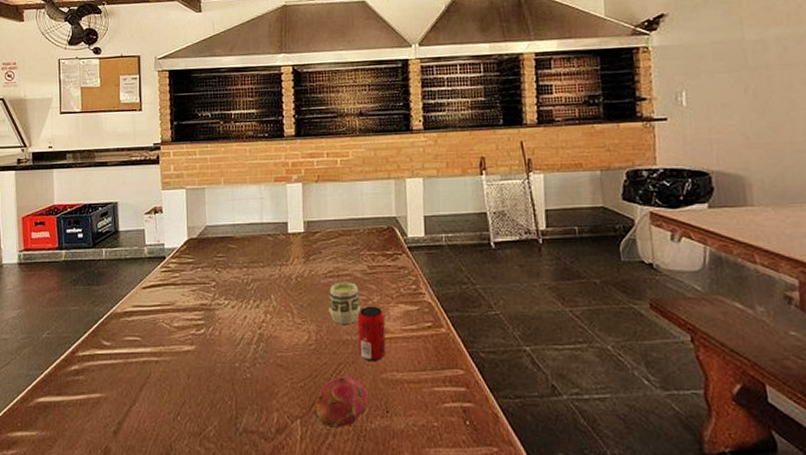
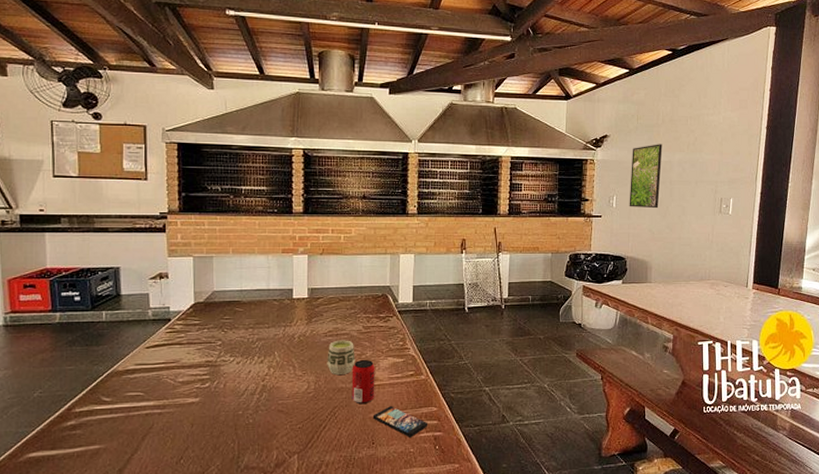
fruit: present [314,375,370,428] -> none [310,416,359,459]
smartphone: none [384,365,454,407] -> present [372,406,428,437]
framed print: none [702,17,752,105] -> present [629,144,662,209]

